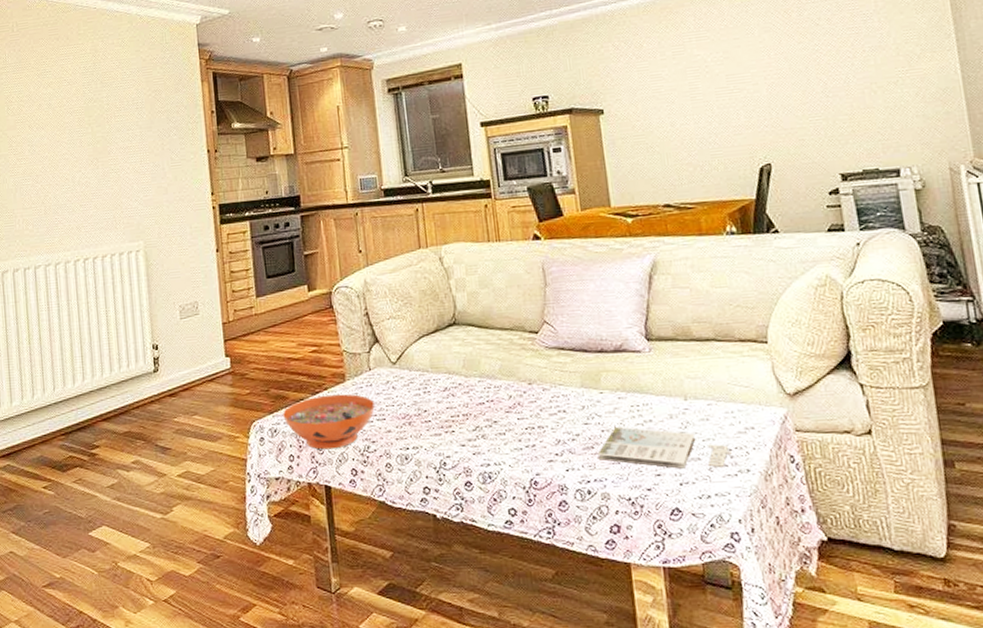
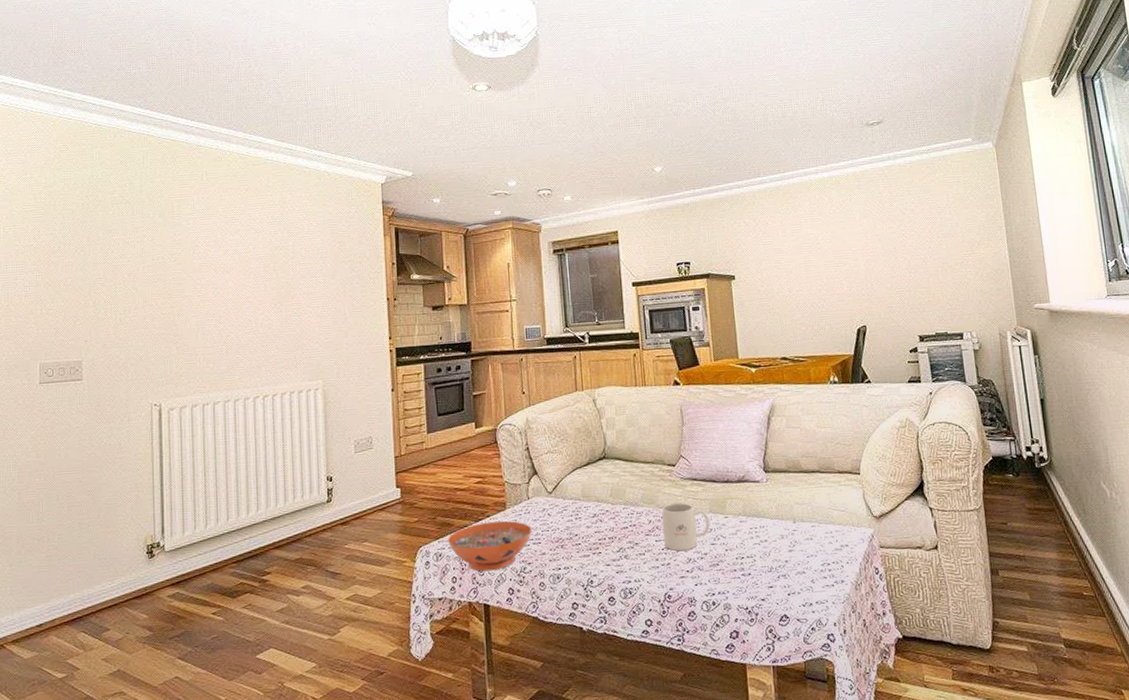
mug: none [523,375,582,432] -> present [661,502,710,552]
magazine: present [597,426,732,469] -> none [721,546,830,581]

